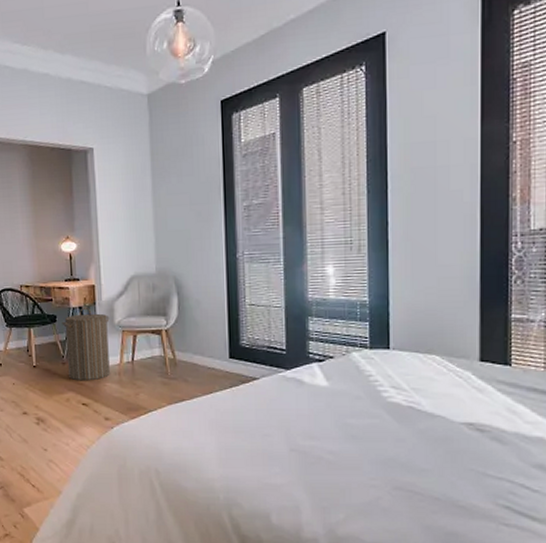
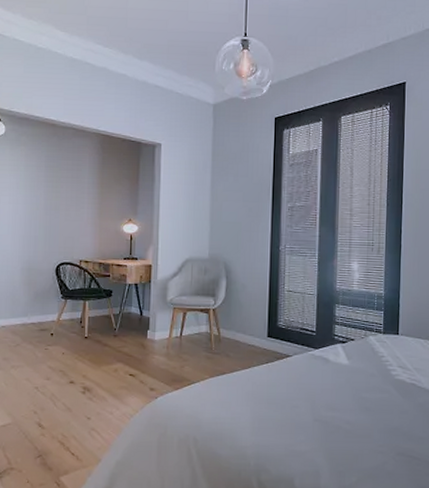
laundry hamper: present [62,307,110,381] -> none [117,284,163,353]

